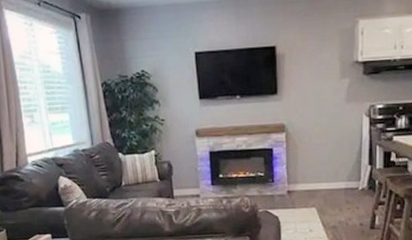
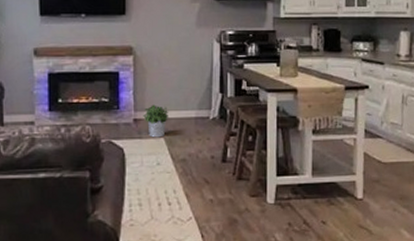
potted plant: none [296,177,319,208] -> present [143,104,168,138]

